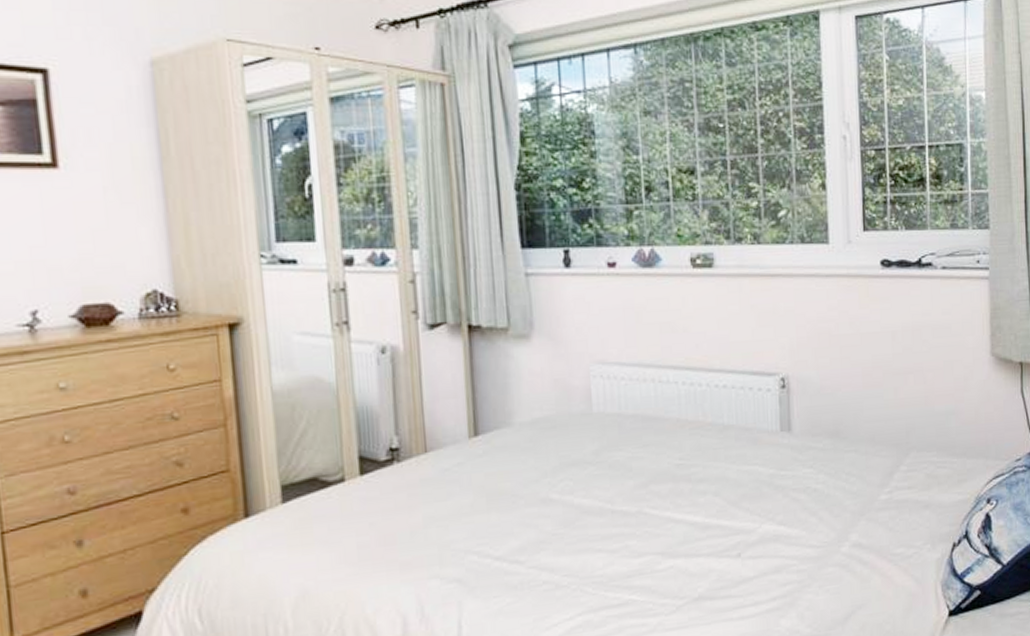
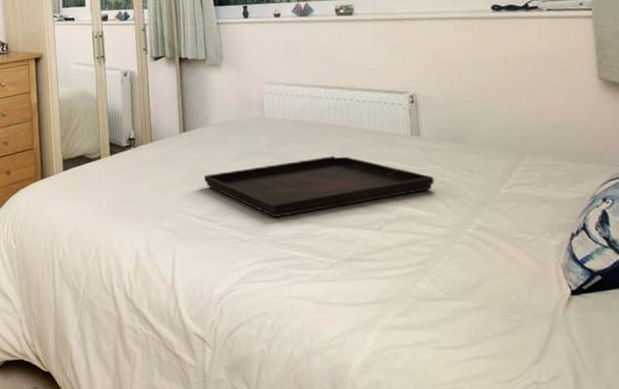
serving tray: none [505,461,806,551] -> present [204,155,435,218]

